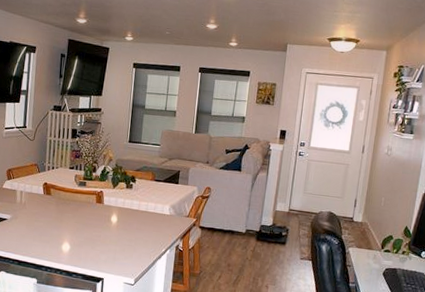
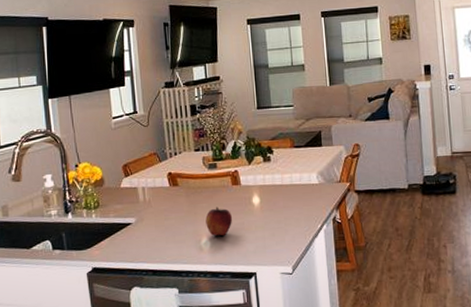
fruit: none [68,218,92,244] -> present [205,207,233,237]

